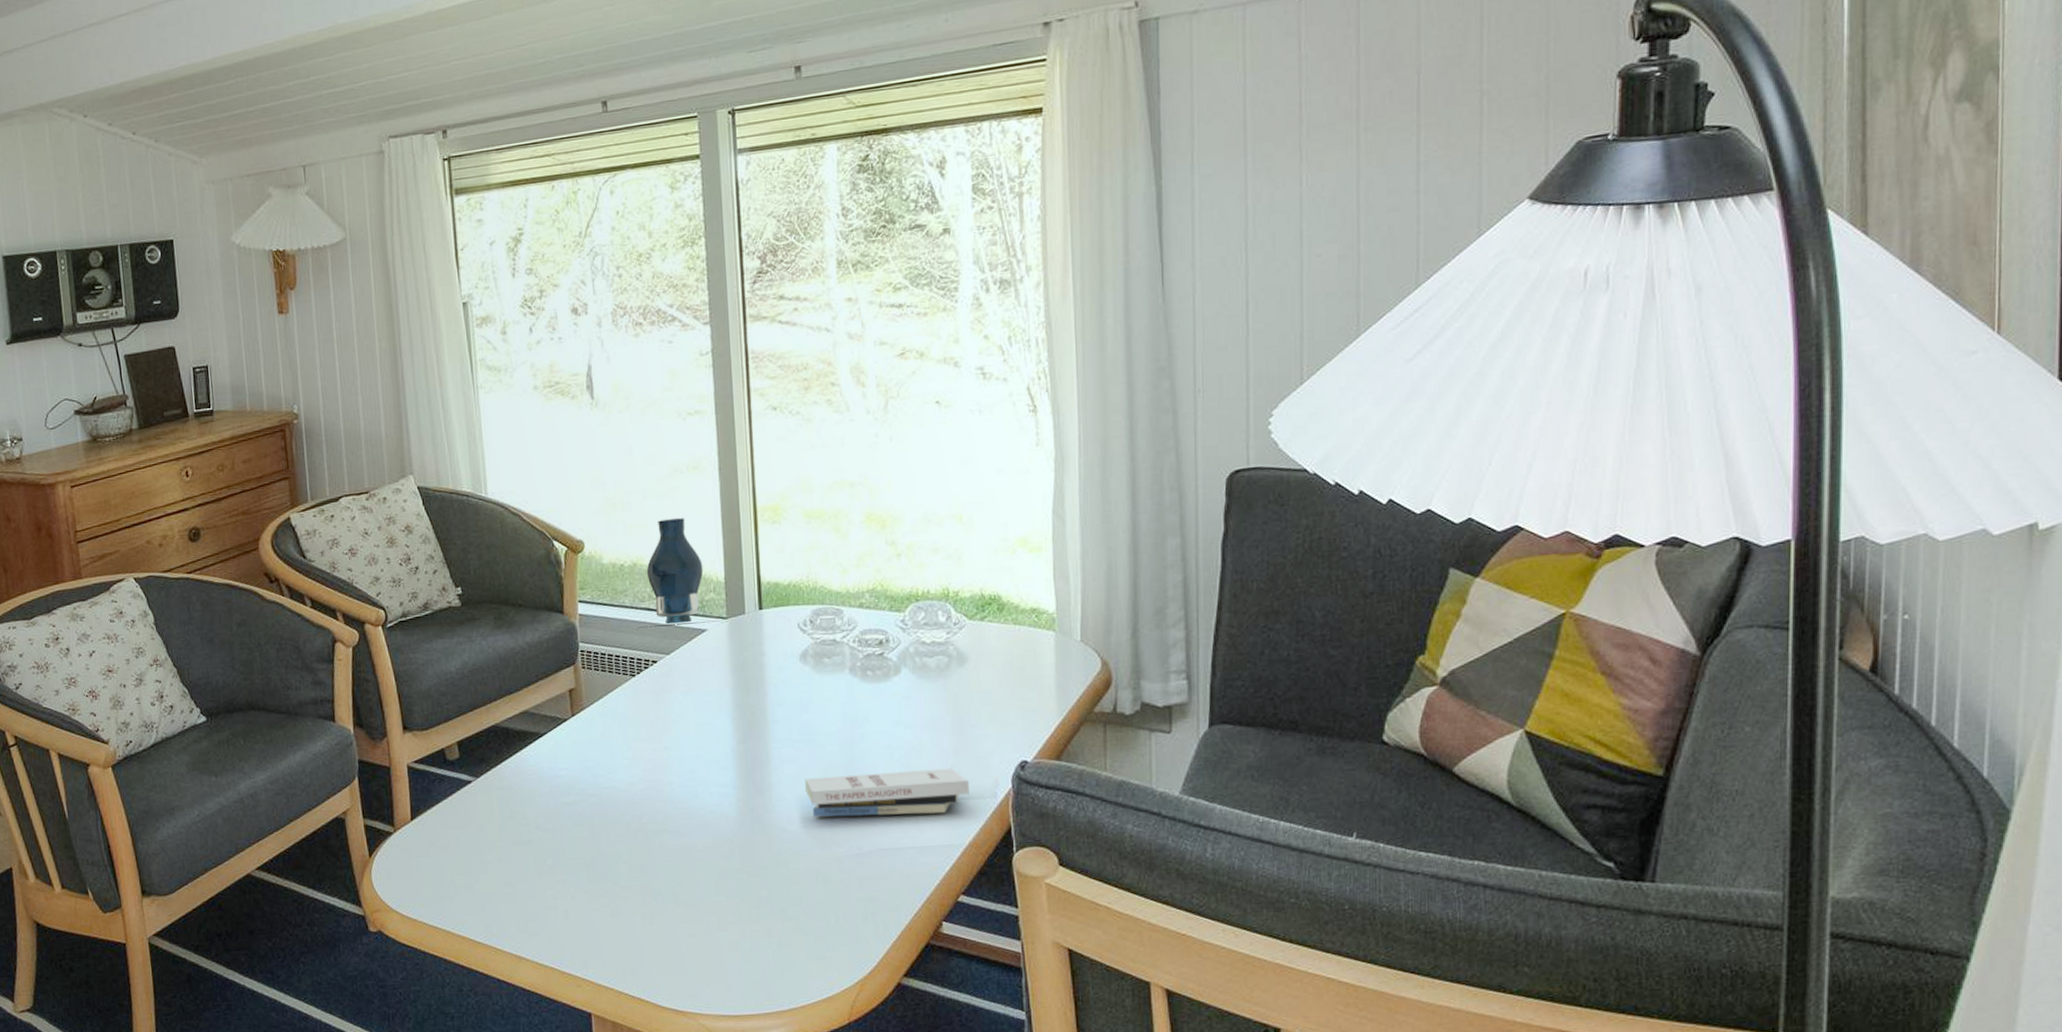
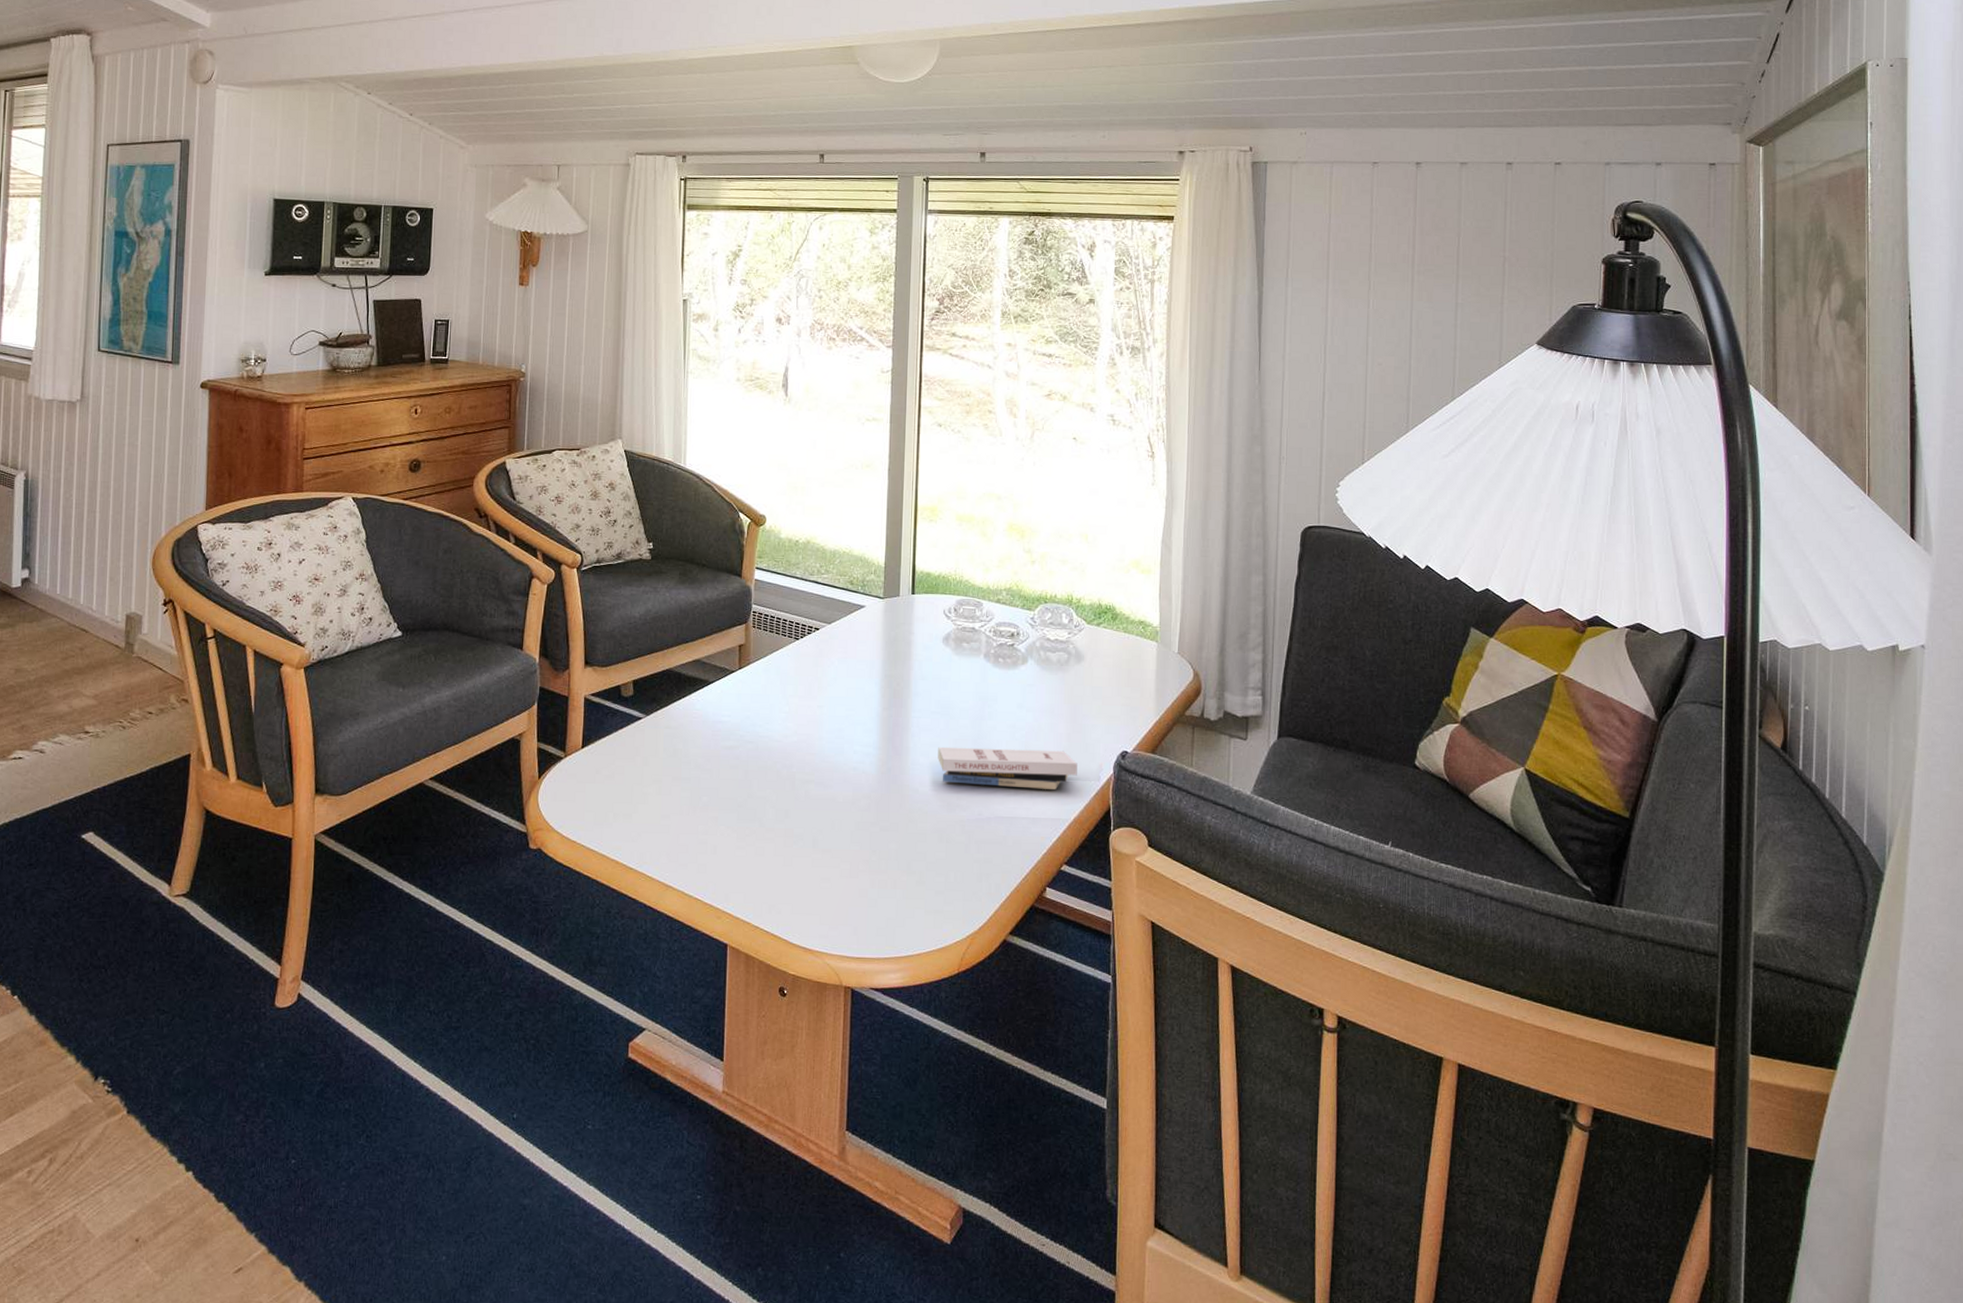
vase: present [646,518,704,625] -> none [817,506,867,598]

